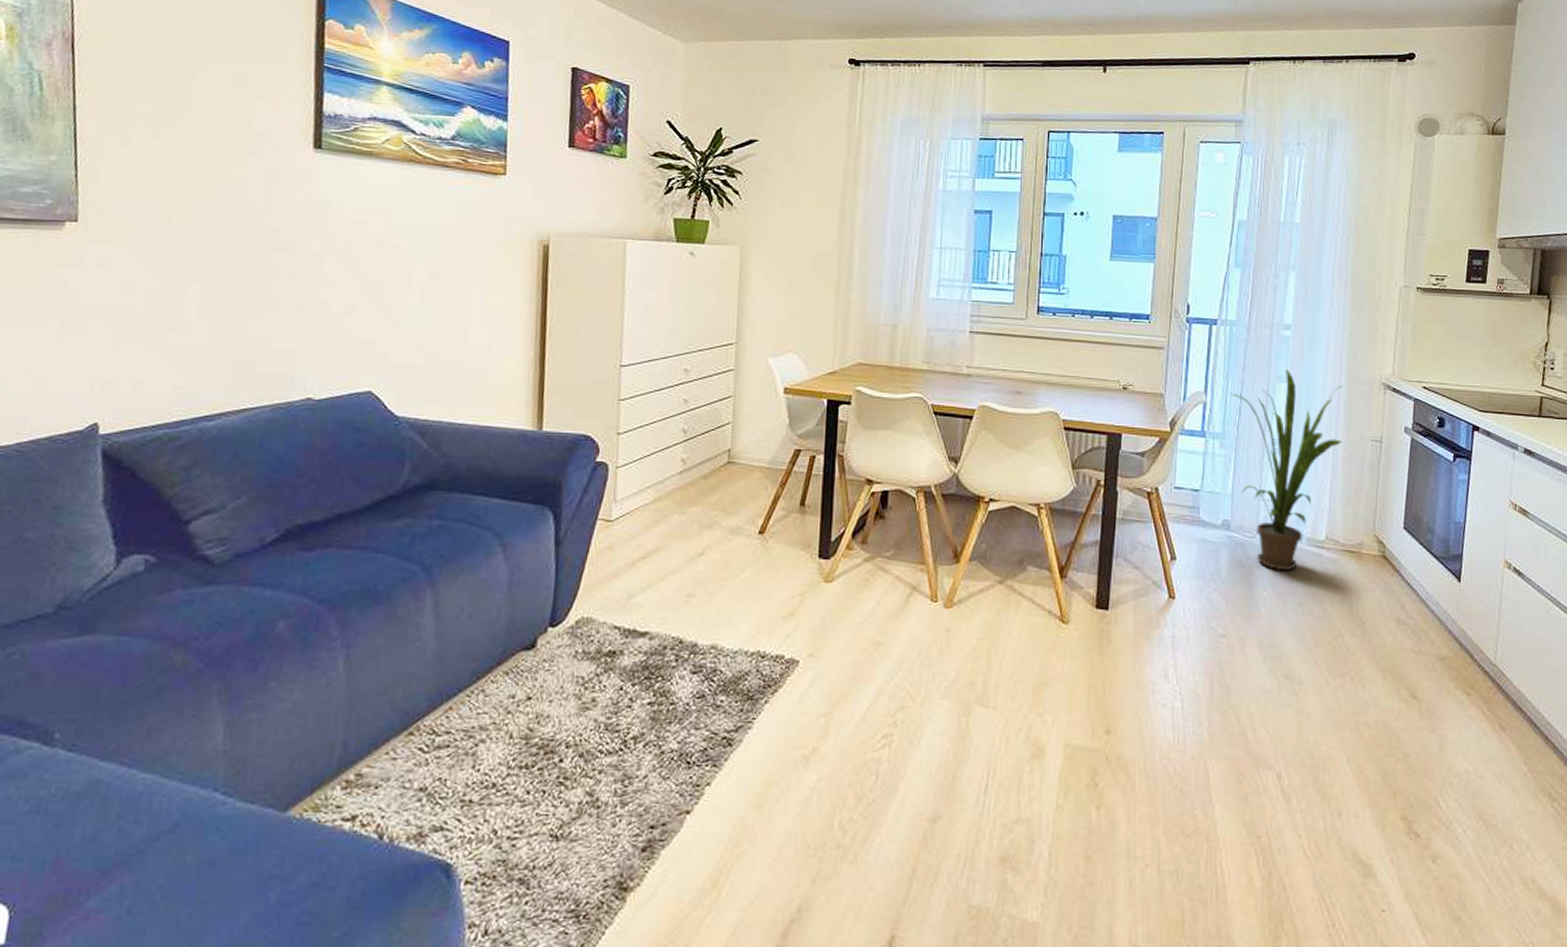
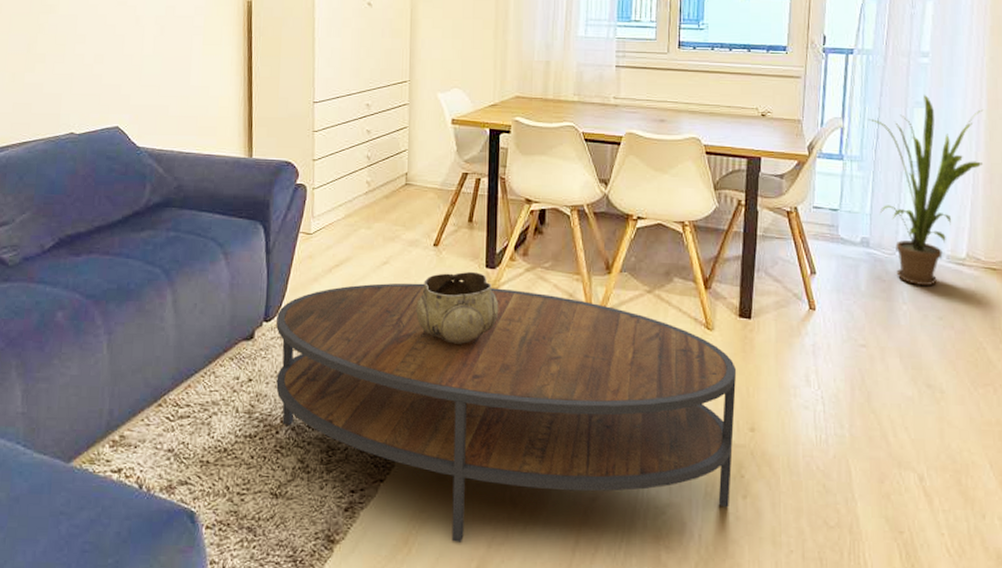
coffee table: none [561,577,1093,880] -> present [276,283,737,543]
decorative bowl: none [735,562,833,647] -> present [416,271,499,344]

